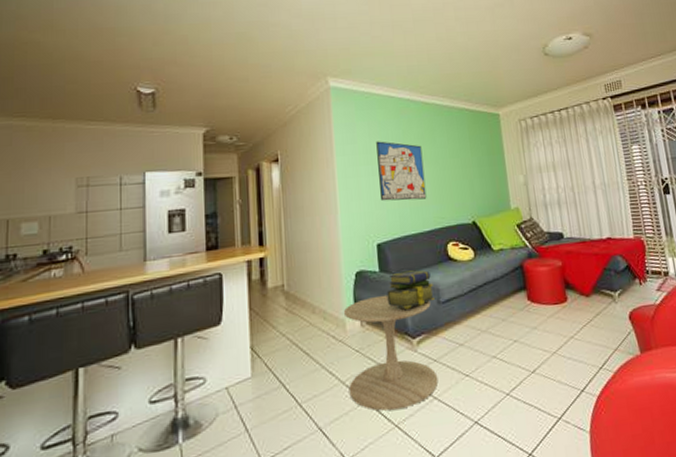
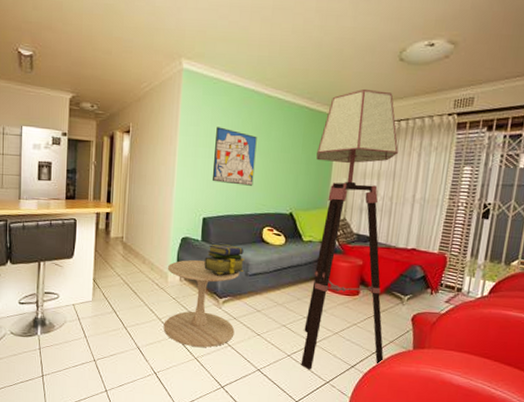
floor lamp: none [486,85,614,408] -> present [300,89,399,370]

